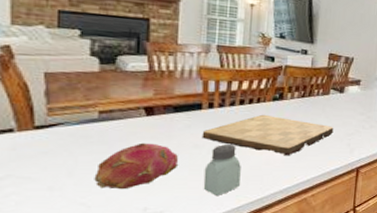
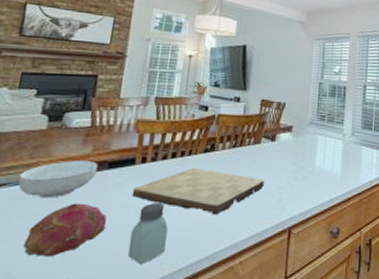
cereal bowl: none [76,103,162,138] -> present [18,161,98,198]

